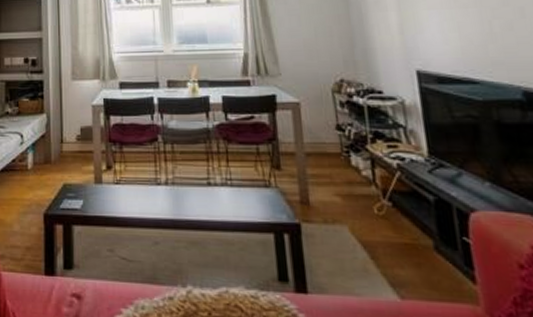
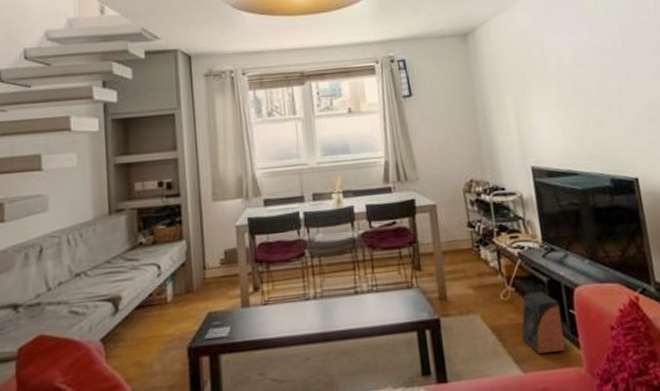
speaker: none [399,210,456,284] -> present [521,291,565,354]

